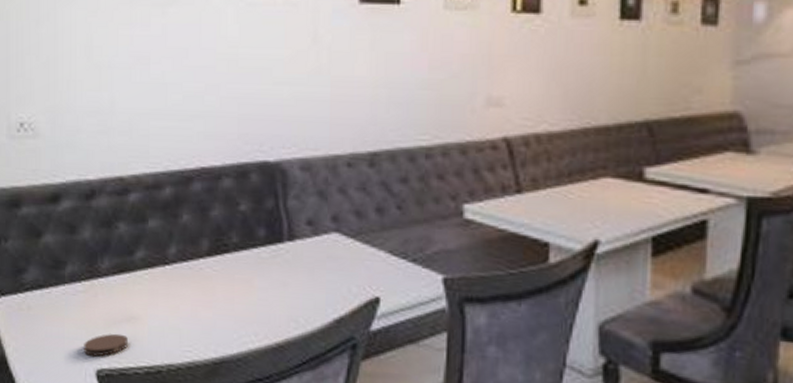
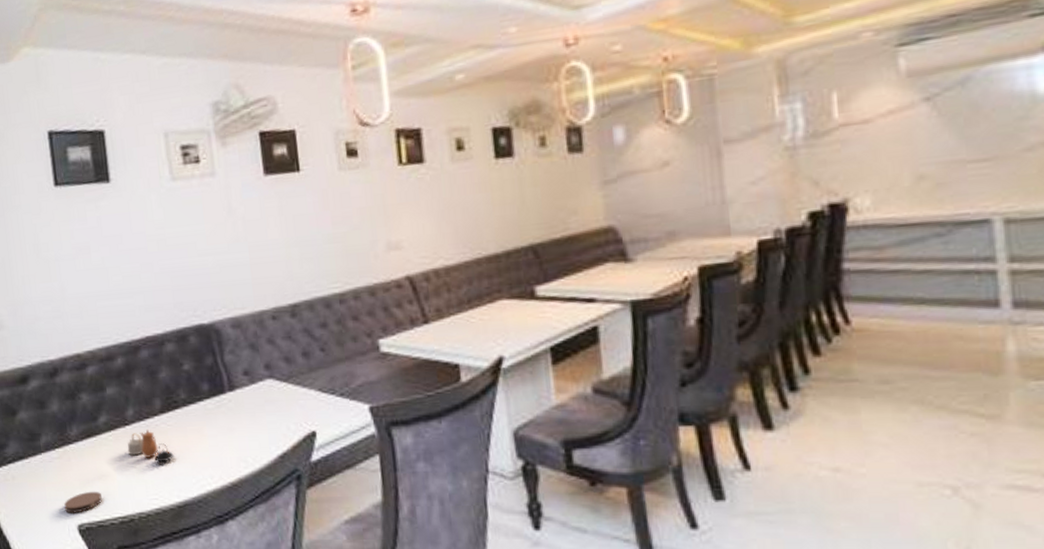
teapot: none [164,273,217,312] -> present [127,430,174,463]

